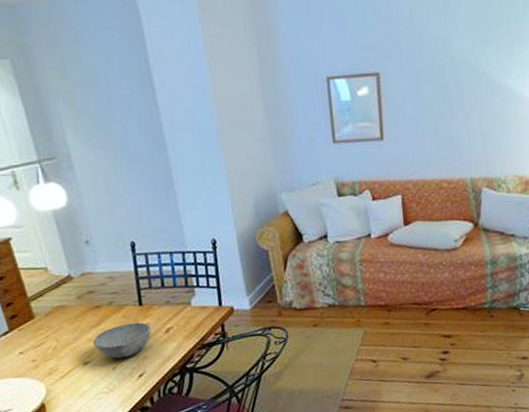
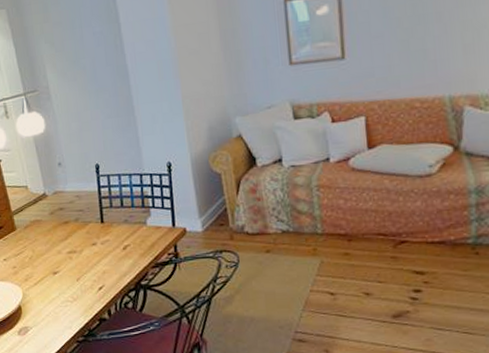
bowl: present [92,322,151,359] -> none [61,238,111,271]

